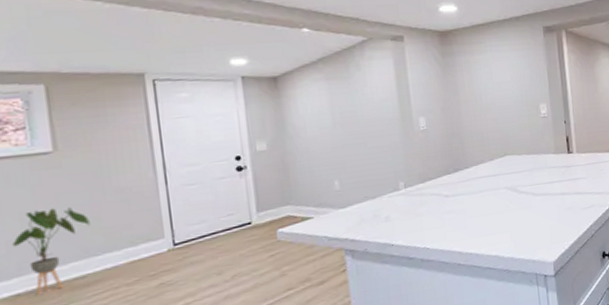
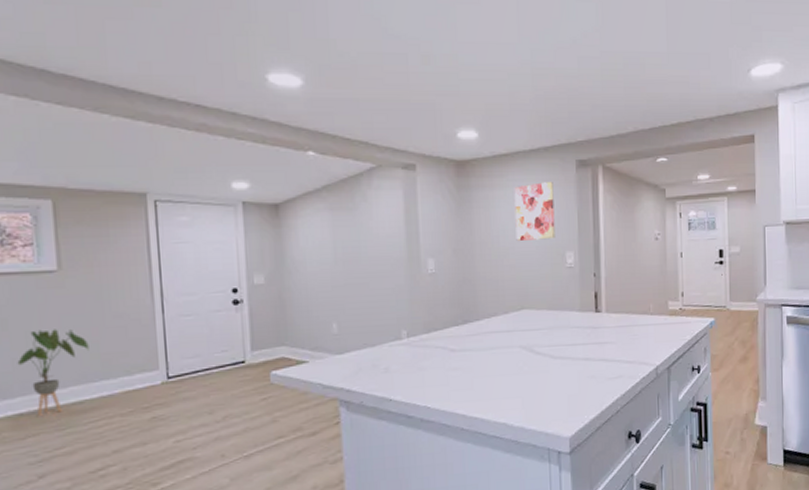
wall art: none [491,46,530,98] -> present [514,182,555,242]

